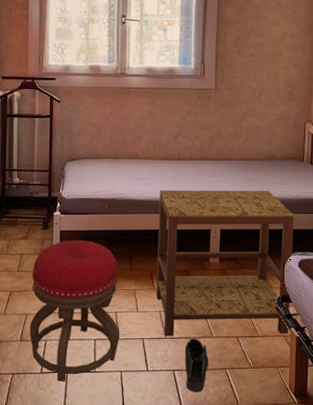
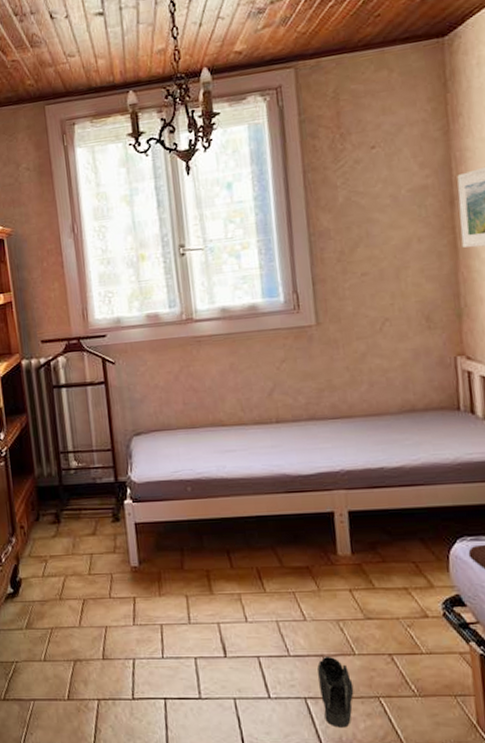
stool: present [29,240,119,382] -> none [106,533,227,710]
side table: present [156,190,294,337] -> none [257,455,467,654]

